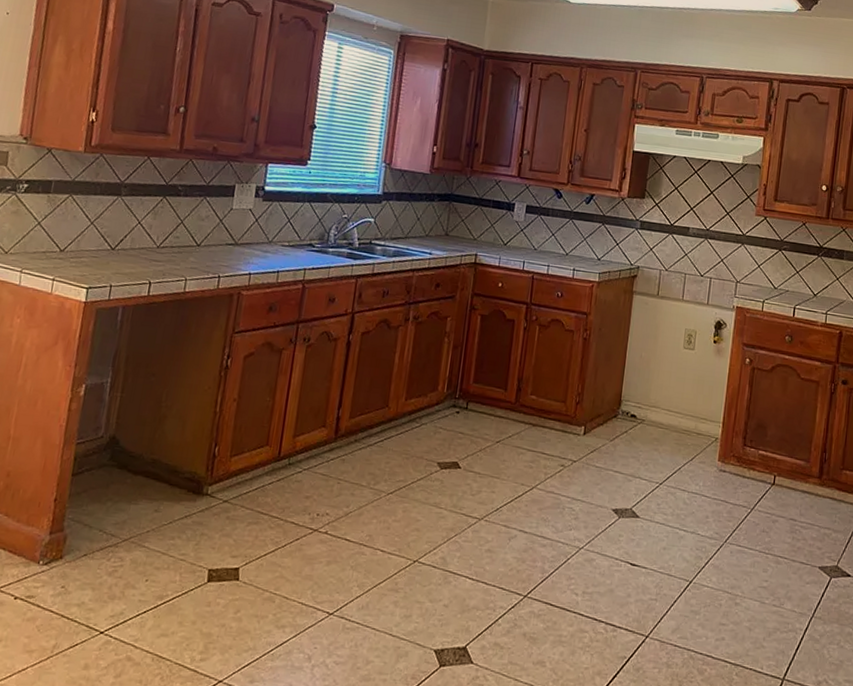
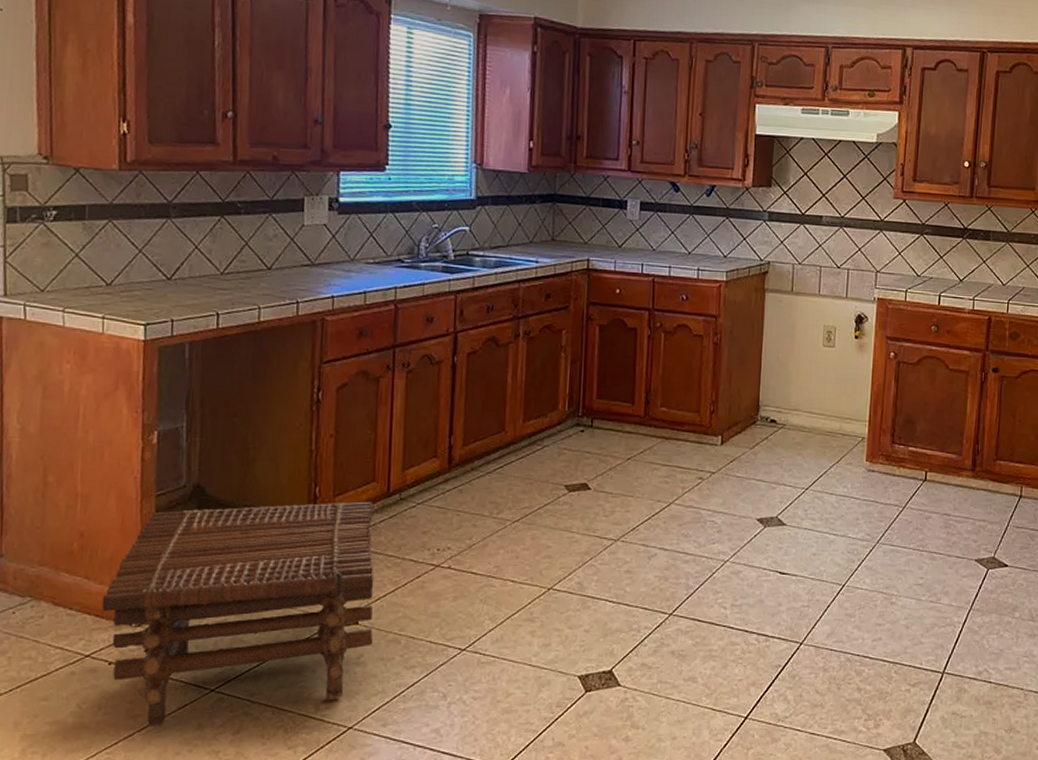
stool: none [15,458,265,663] -> present [101,501,374,727]

